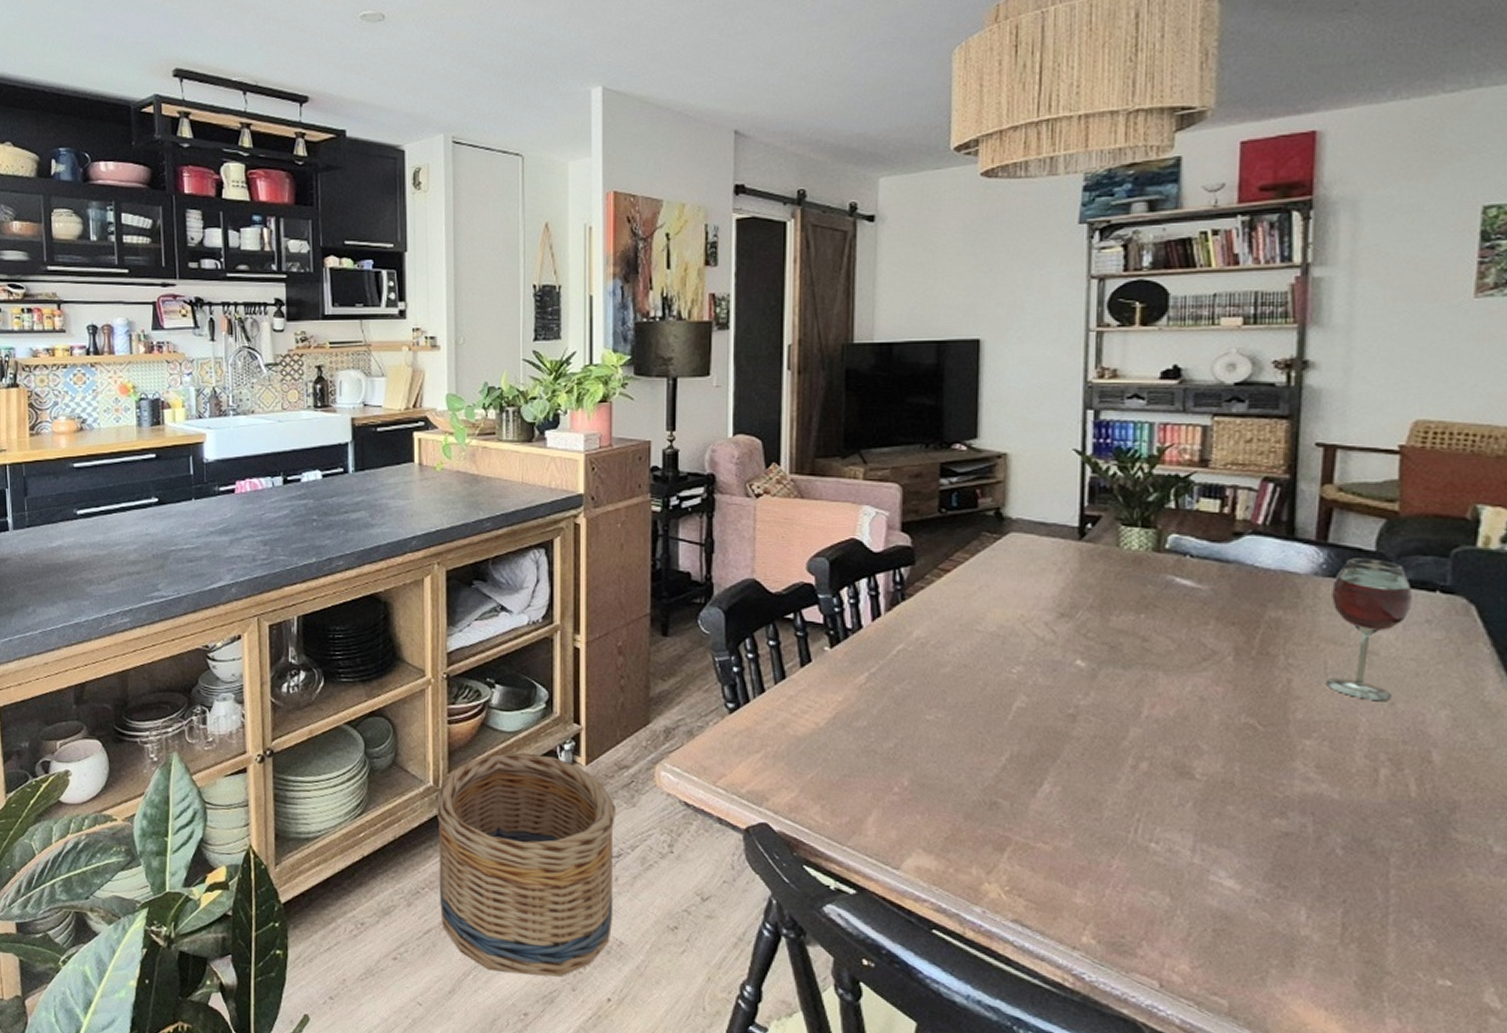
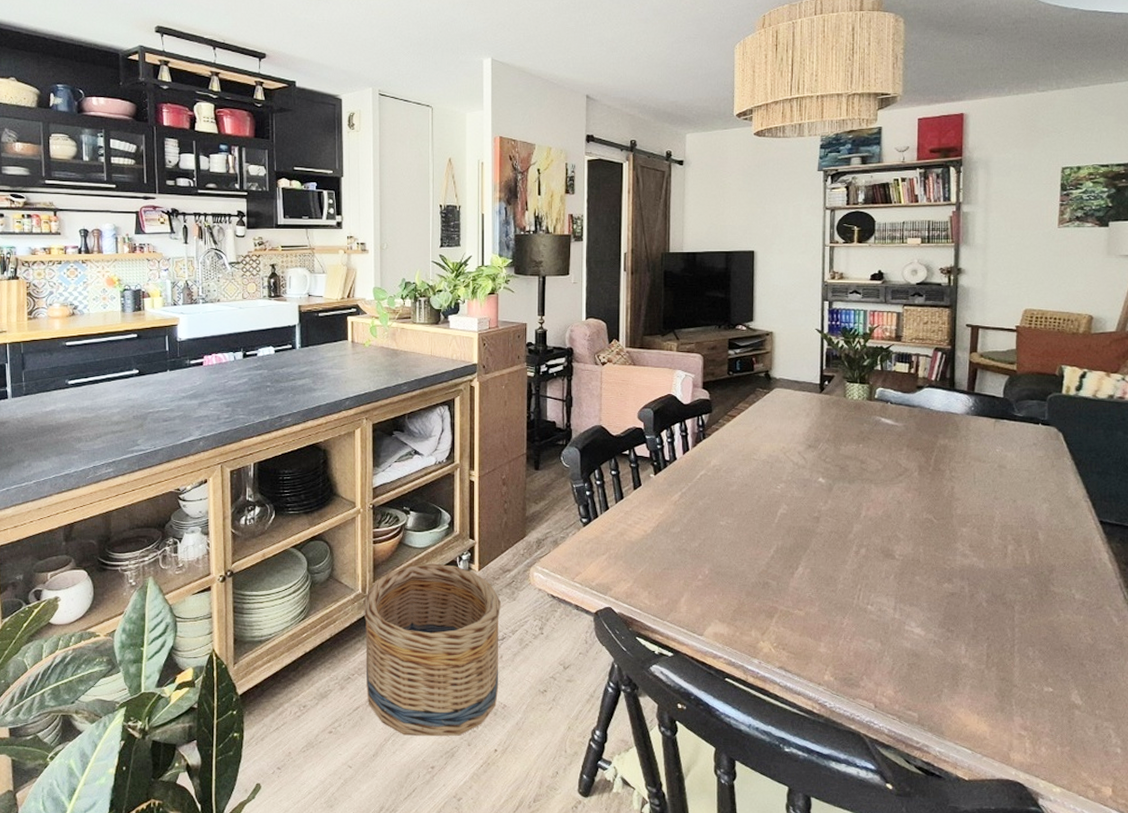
wineglass: present [1327,558,1413,702] -> none [975,402,1026,500]

